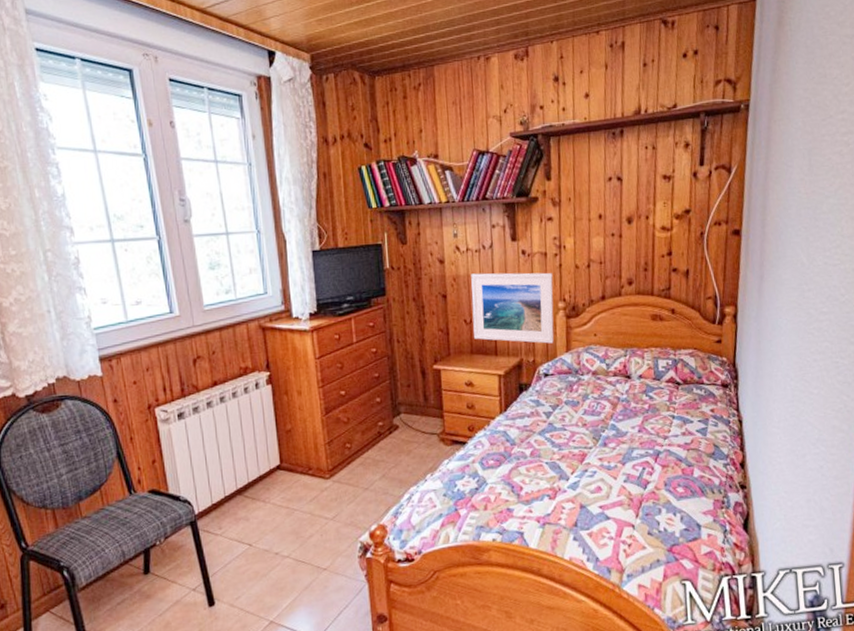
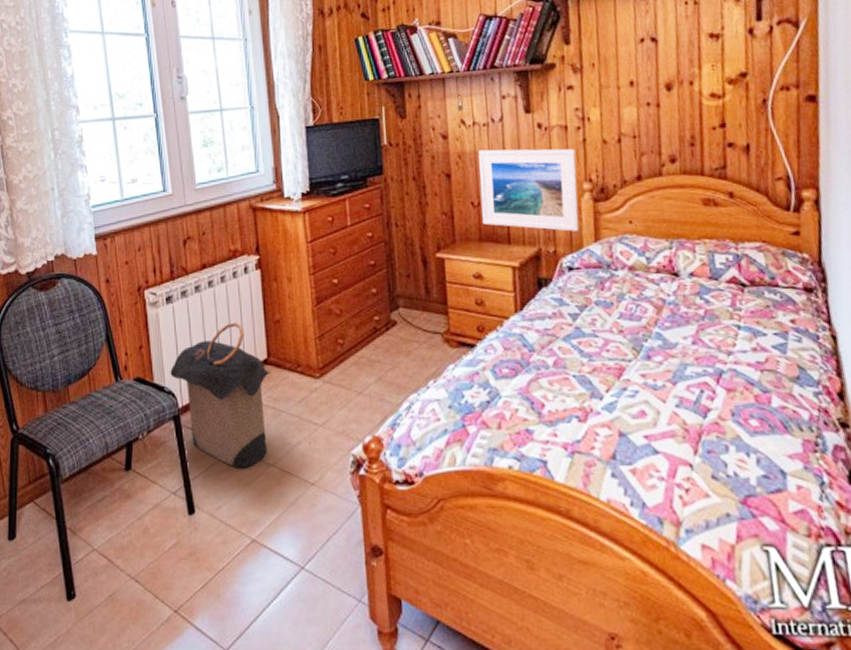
laundry hamper: none [185,434,285,563] -> present [170,322,272,468]

